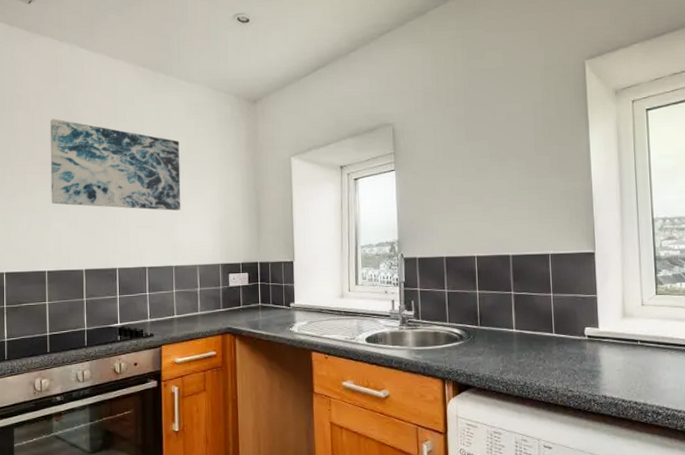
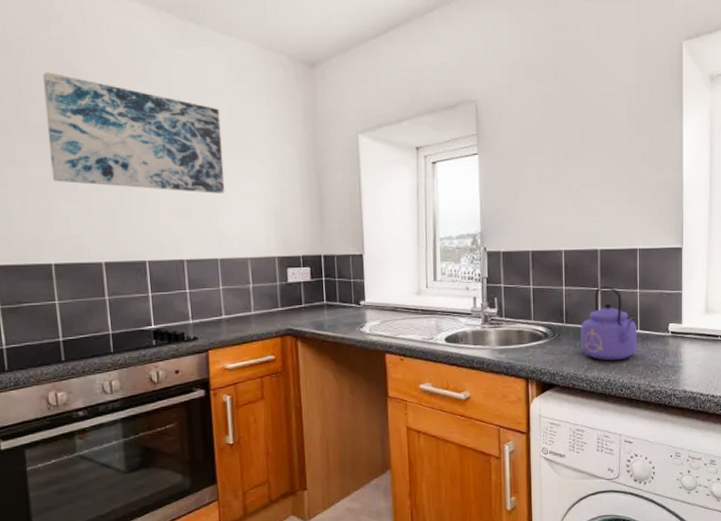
kettle: none [495,290,553,364] -> present [580,286,637,361]

